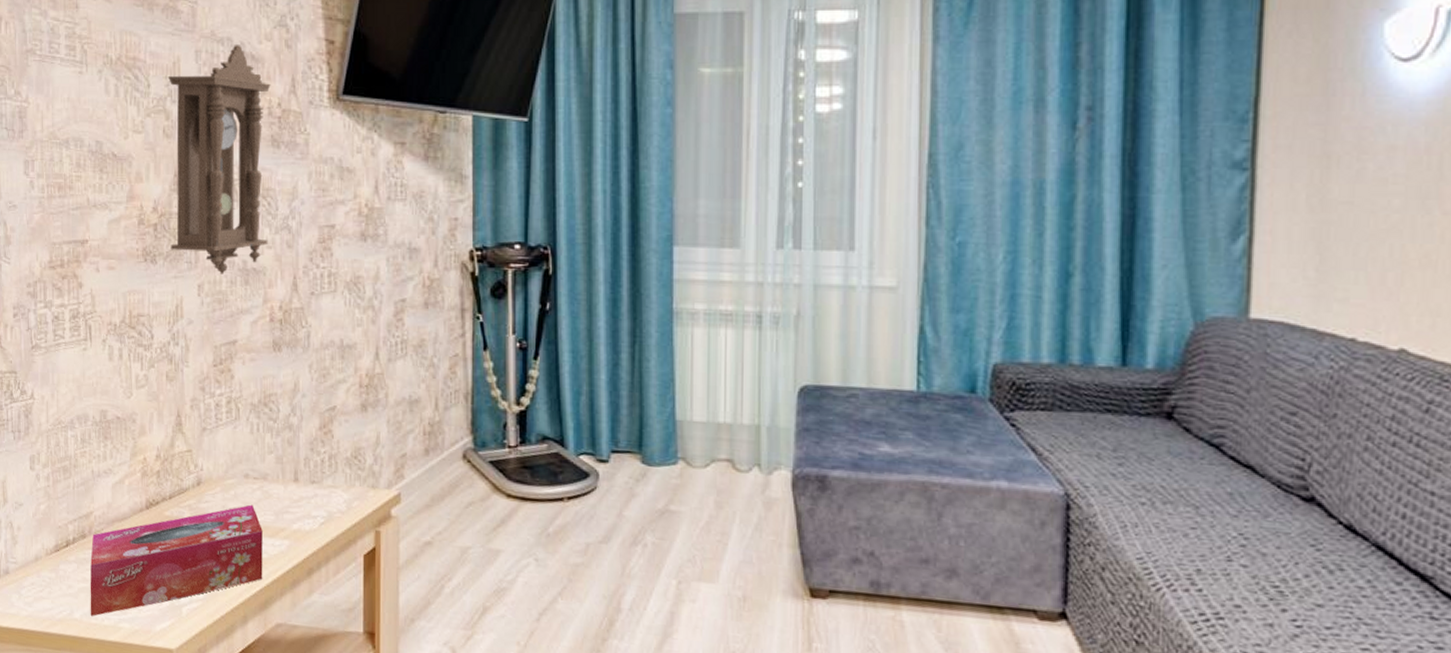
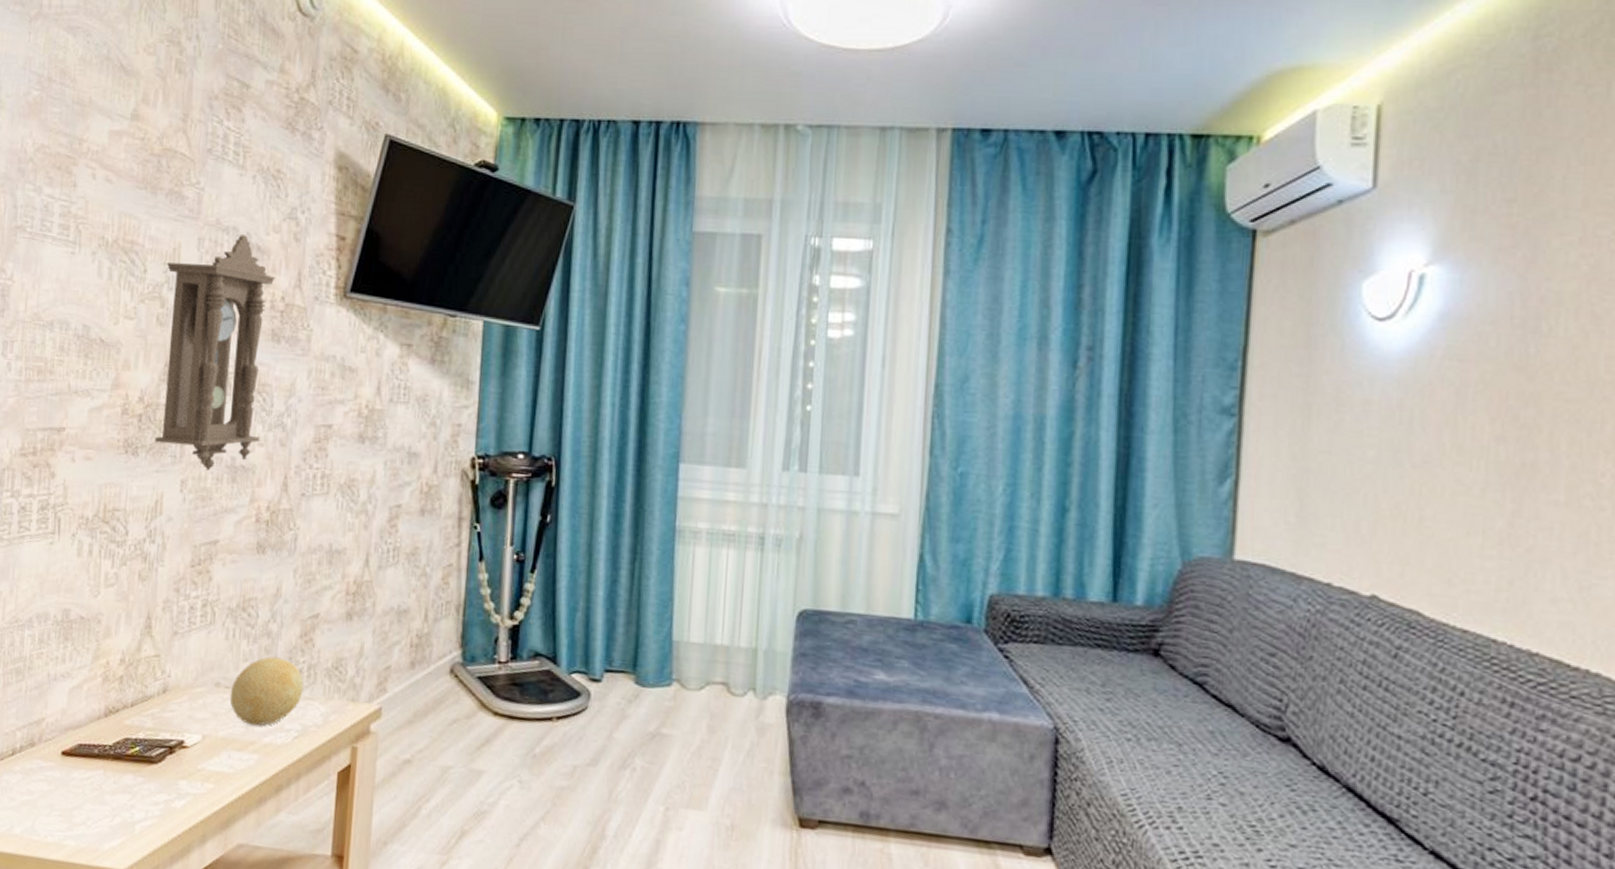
tissue box: present [90,504,263,616] -> none [32,715,231,832]
decorative ball: none [259,448,326,514] -> present [229,656,304,726]

